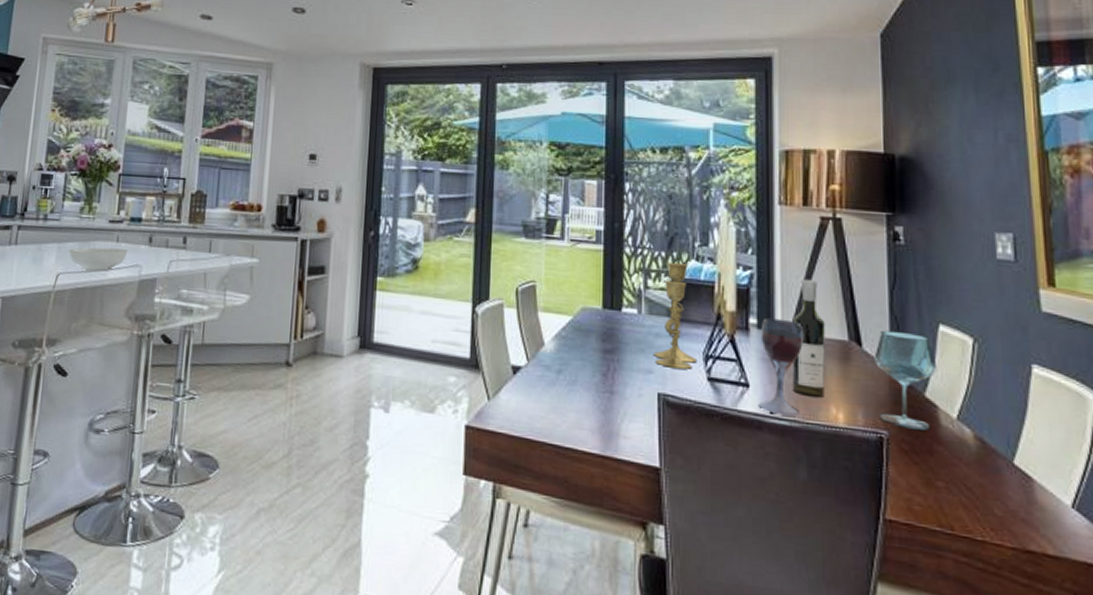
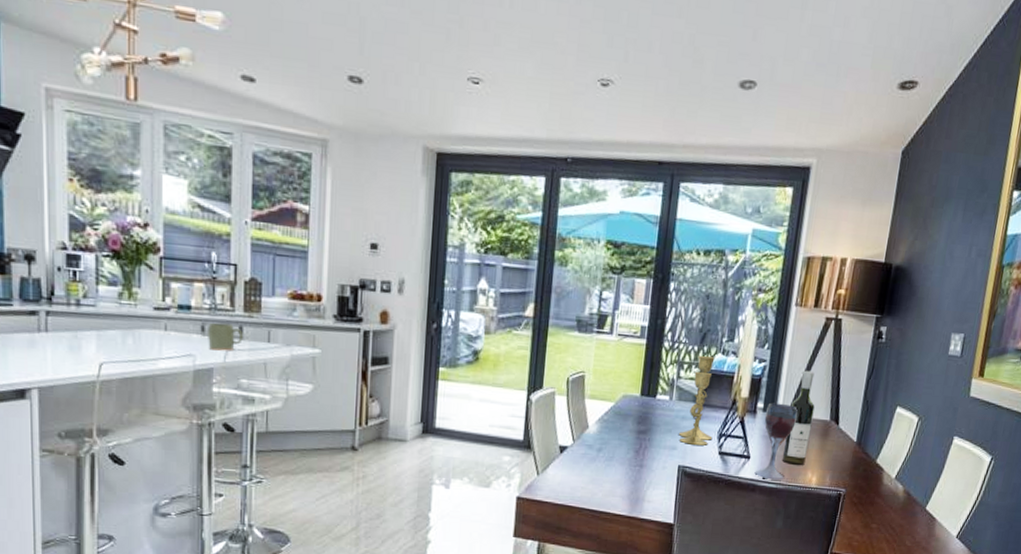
bowl: present [69,247,128,272] -> none [111,335,179,361]
mug: none [154,234,187,261] -> present [208,322,243,351]
wine glass: present [874,330,938,430] -> none [841,411,890,488]

